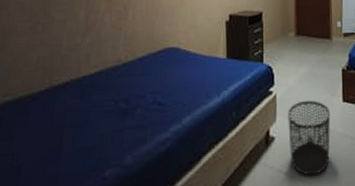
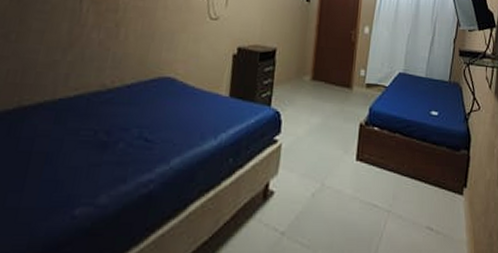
waste bin: present [288,100,331,176] -> none [289,154,341,238]

